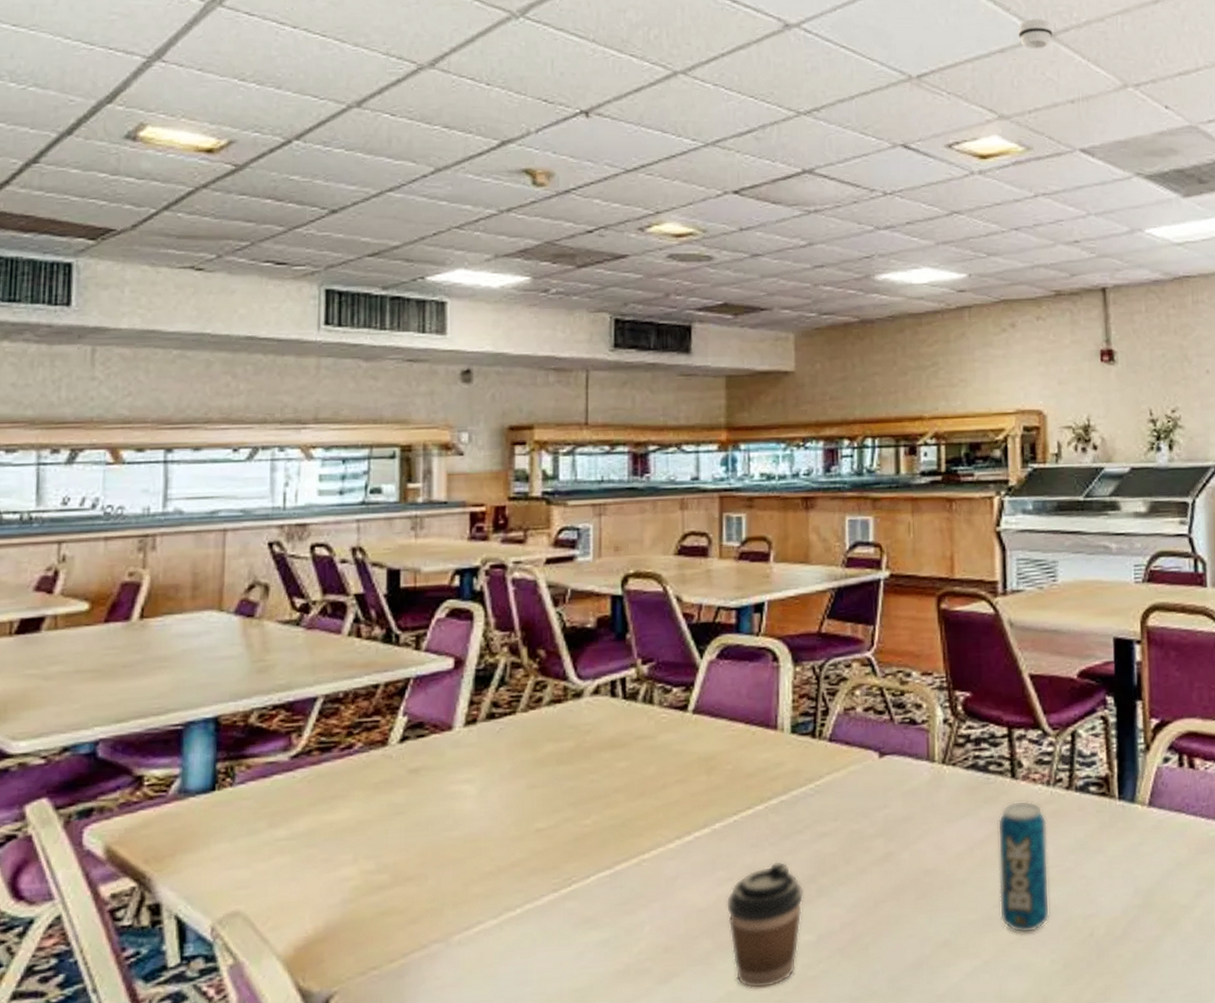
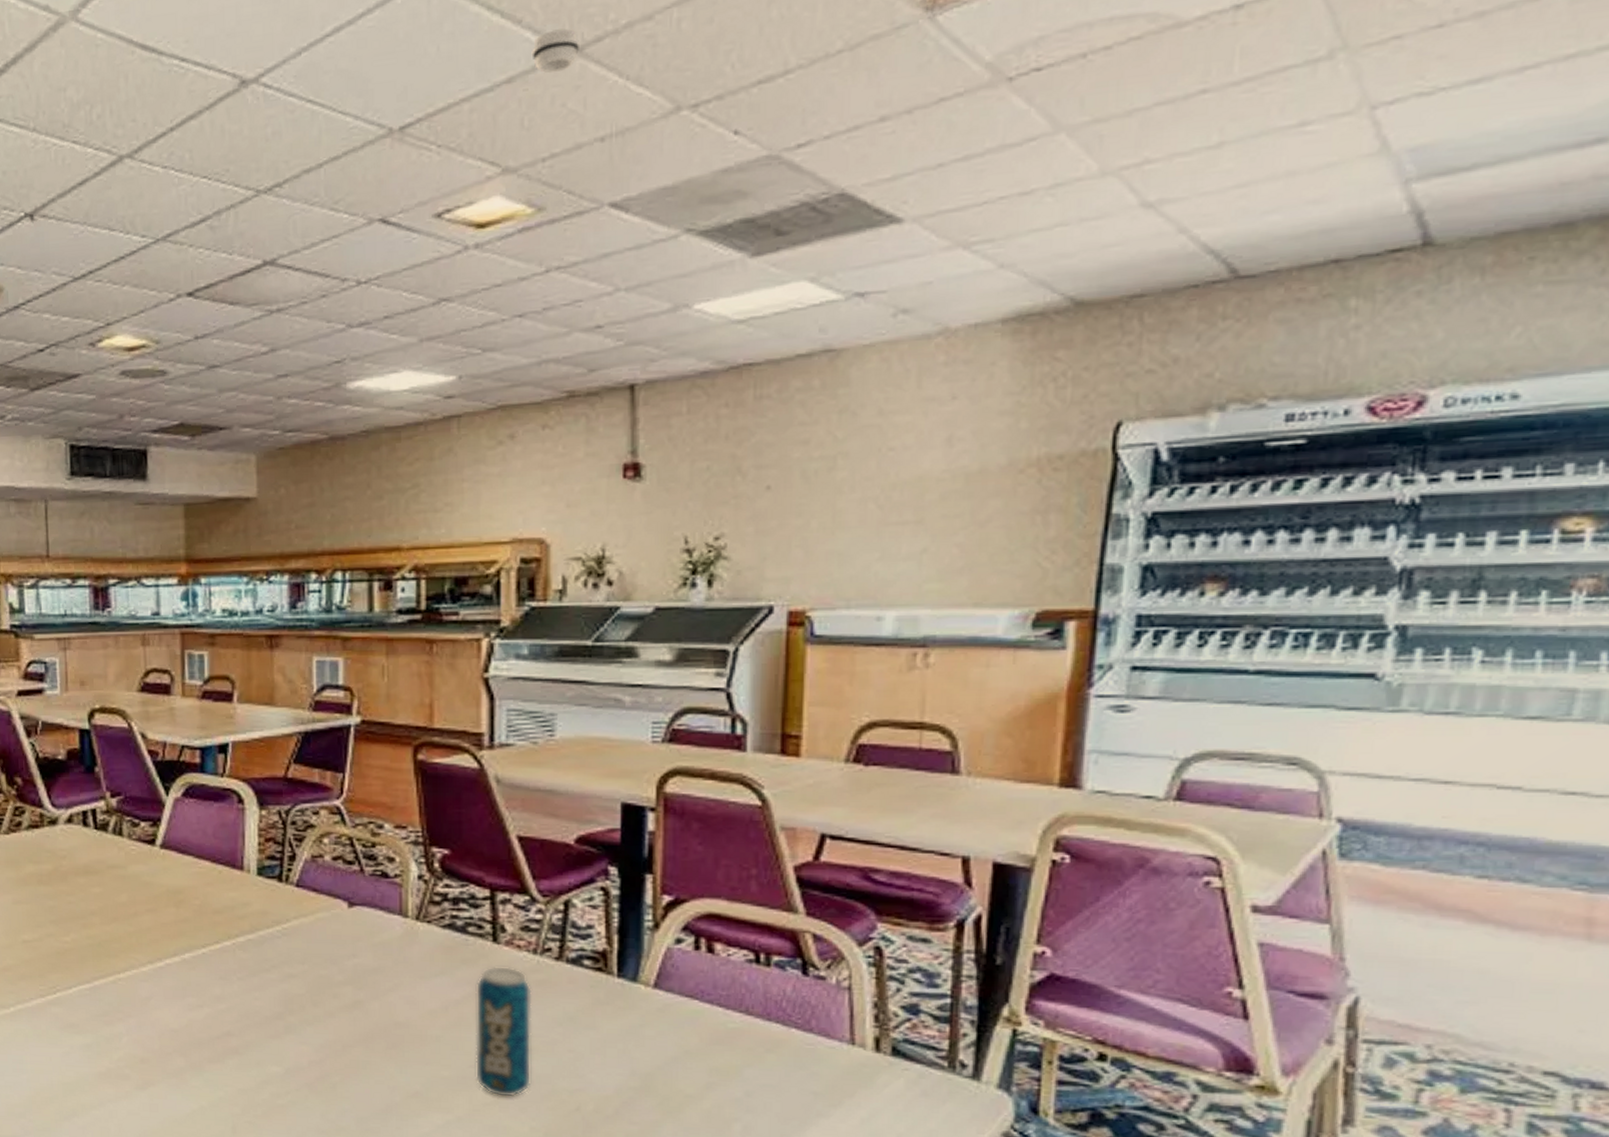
coffee cup: present [725,861,804,989] -> none [196,996,272,1109]

